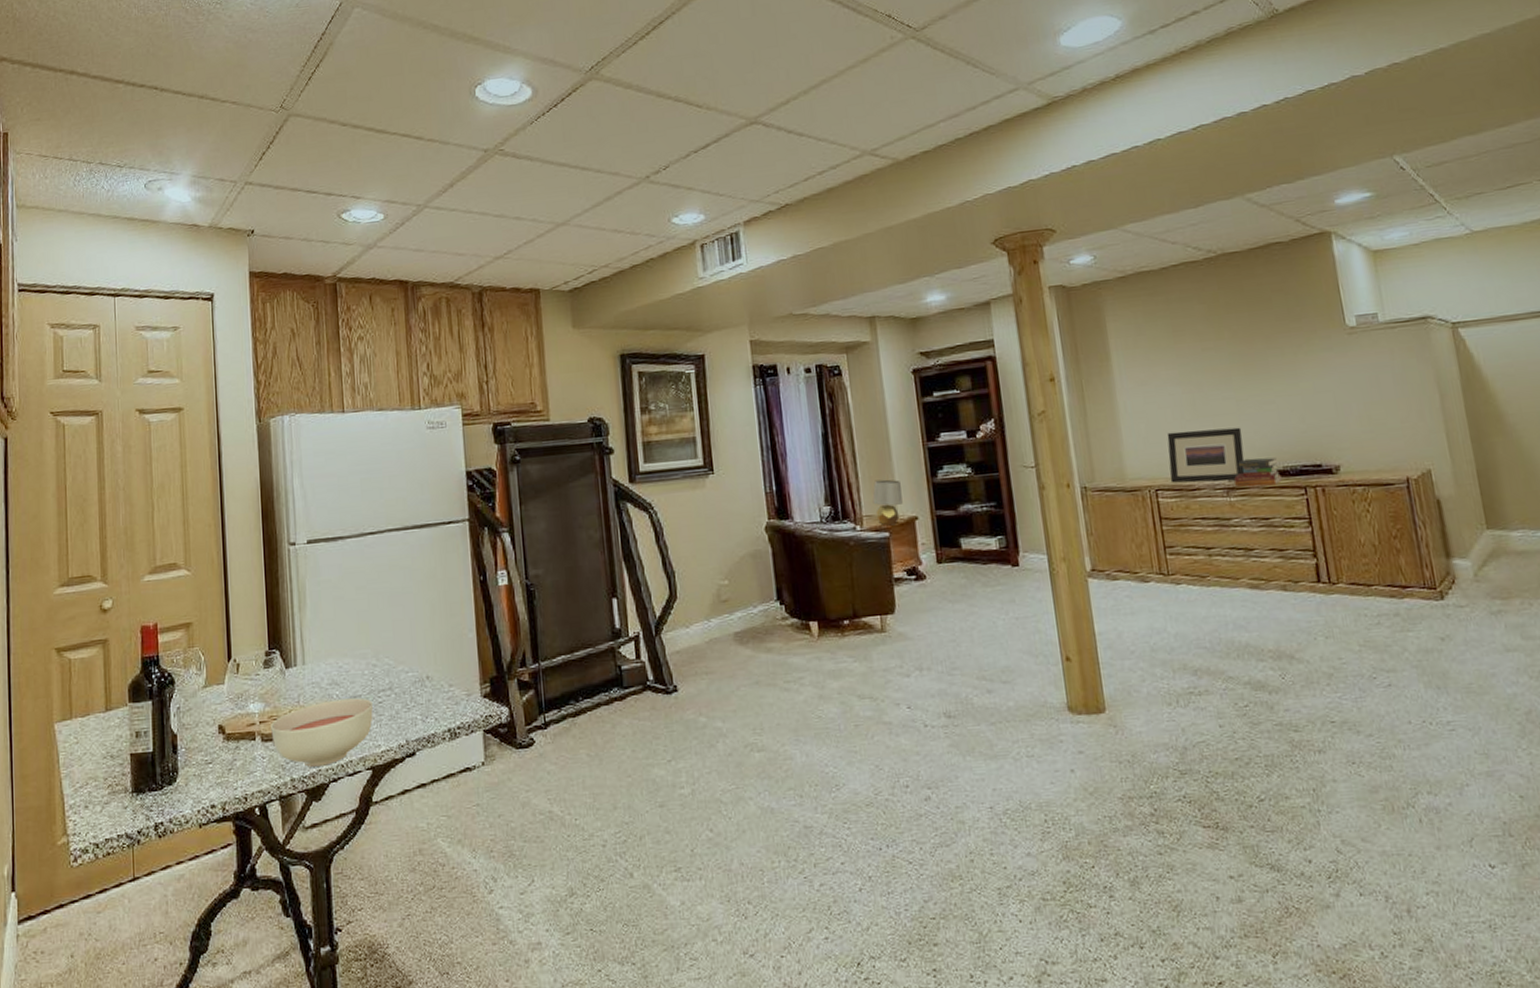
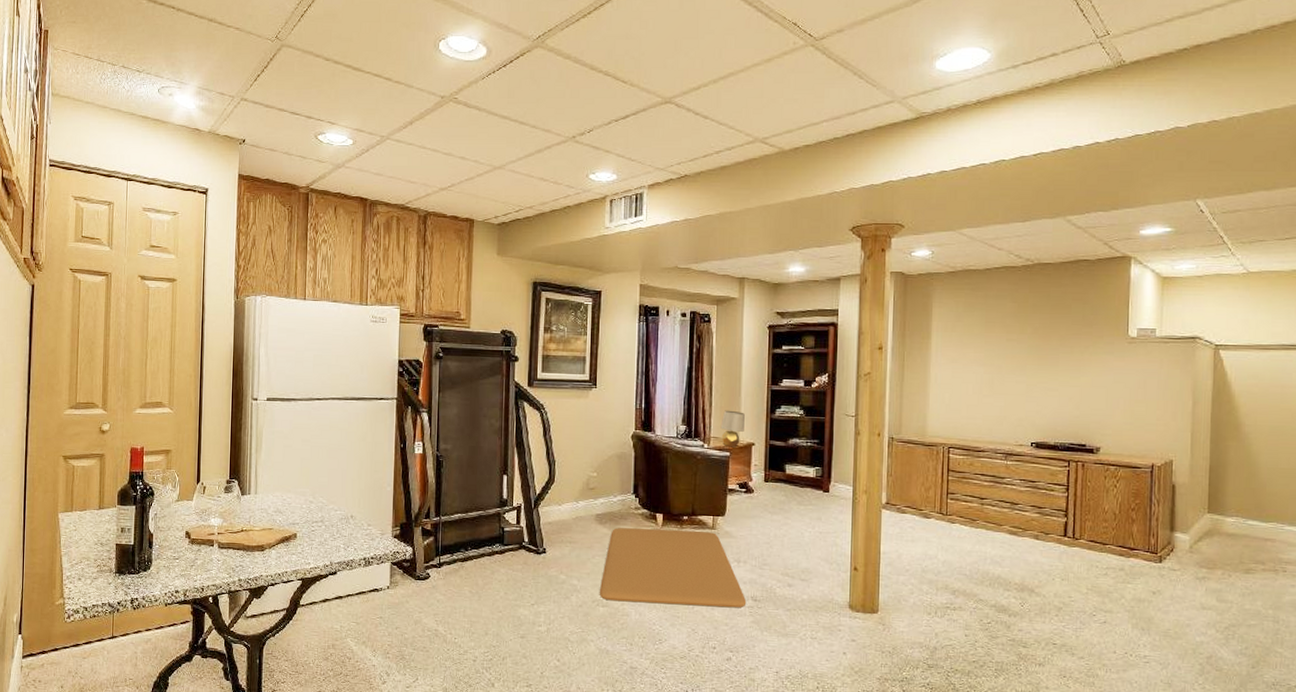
bowl: present [269,697,374,767] -> none [225,524,308,573]
exercise mat: none [751,636,939,743] -> present [600,528,747,608]
picture frame: present [1166,427,1245,483] -> none [961,403,1027,448]
books: present [1234,457,1282,488] -> none [1013,432,1051,456]

